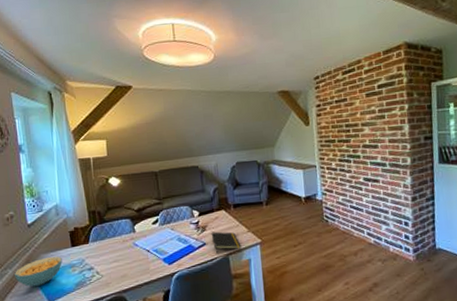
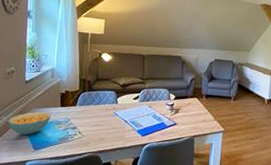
notepad: present [211,231,242,254] -> none [182,115,207,134]

